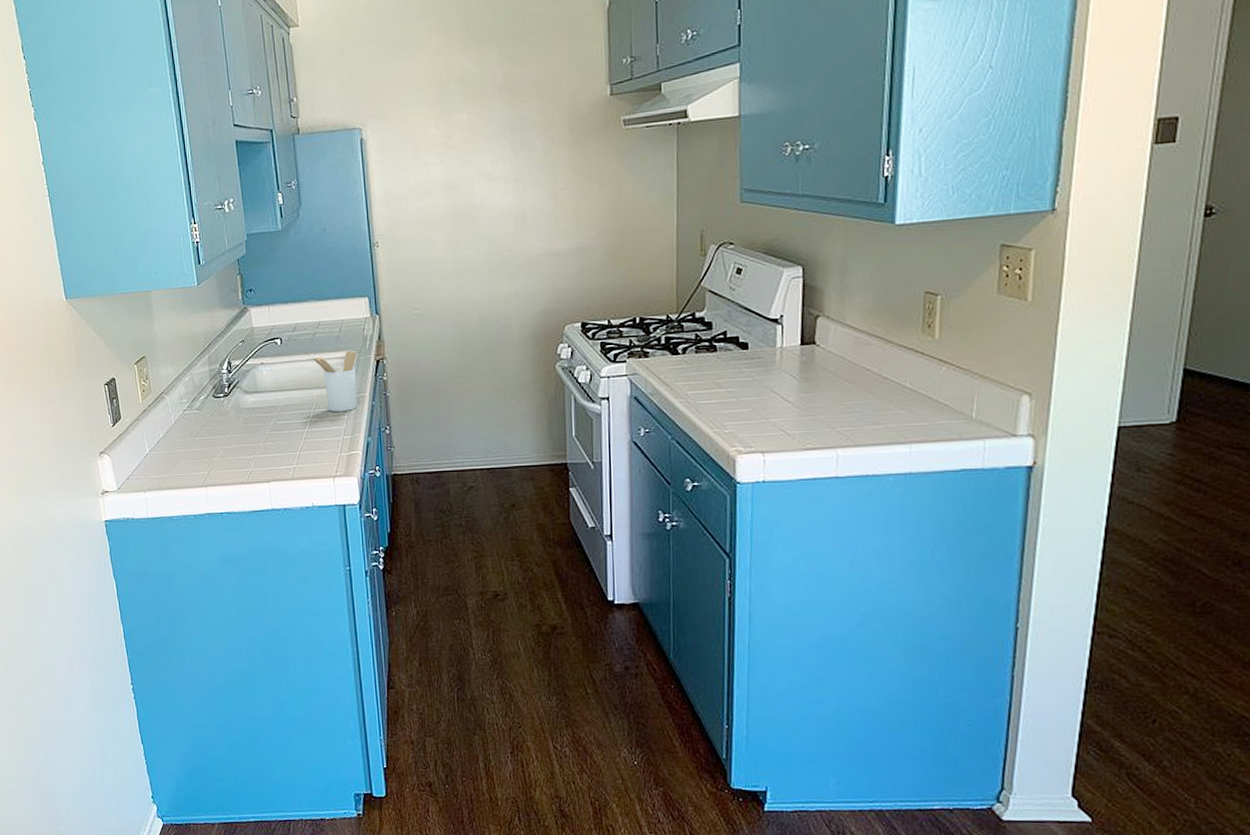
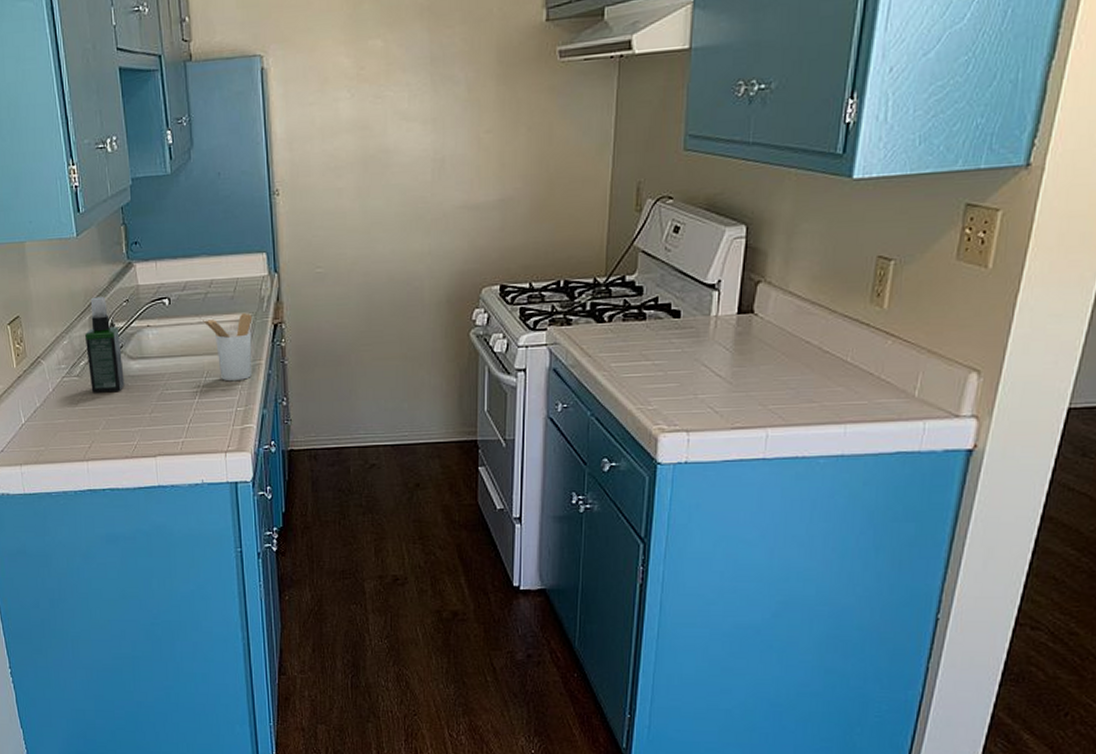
spray bottle: none [204,338,241,425] -> present [84,296,125,393]

